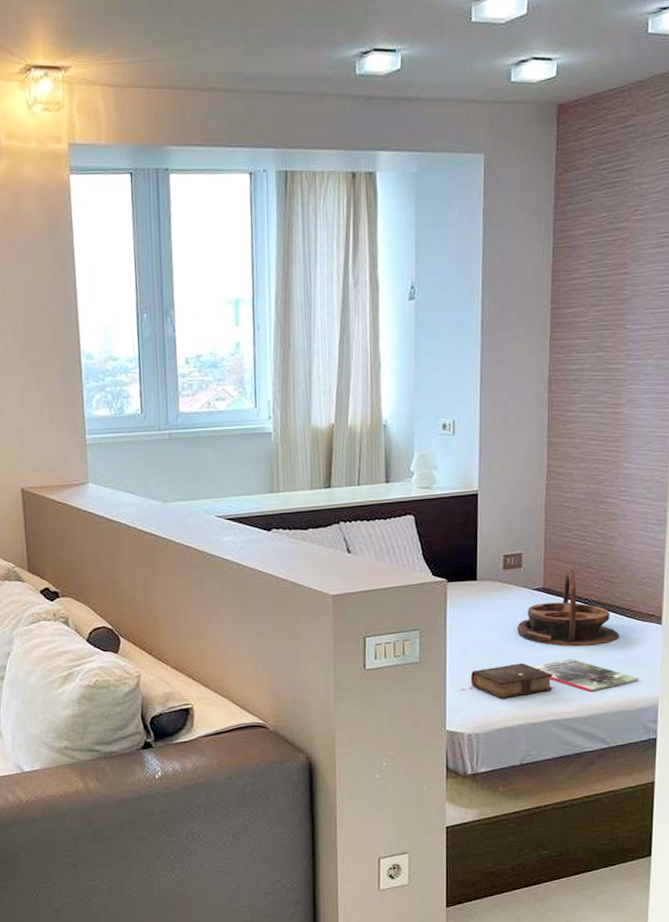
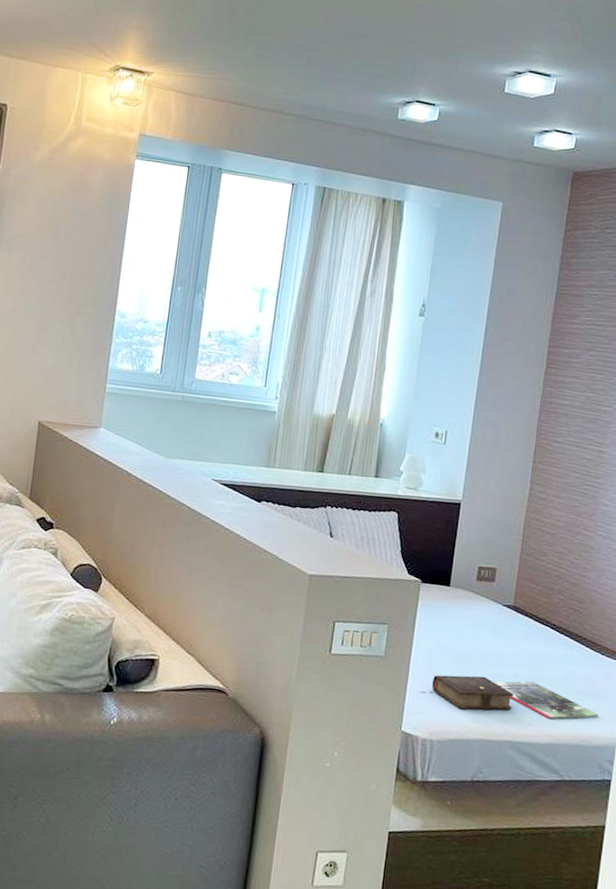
serving tray: present [517,565,619,647] -> none [483,589,584,674]

